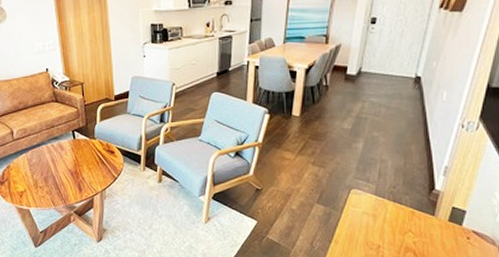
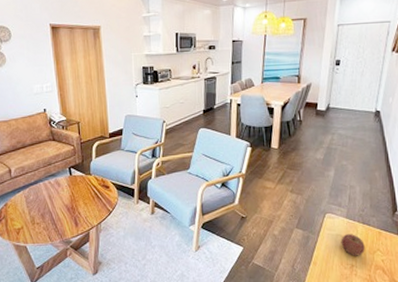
apple: none [367,212,395,237] -> present [341,234,365,256]

